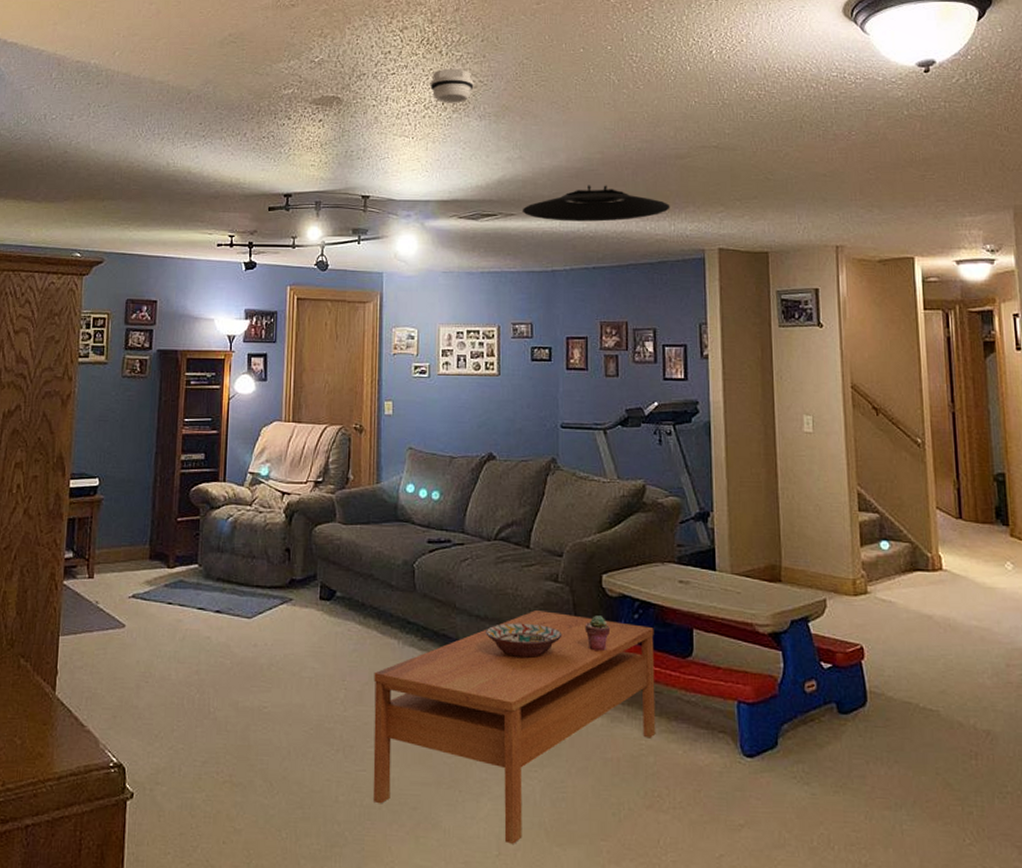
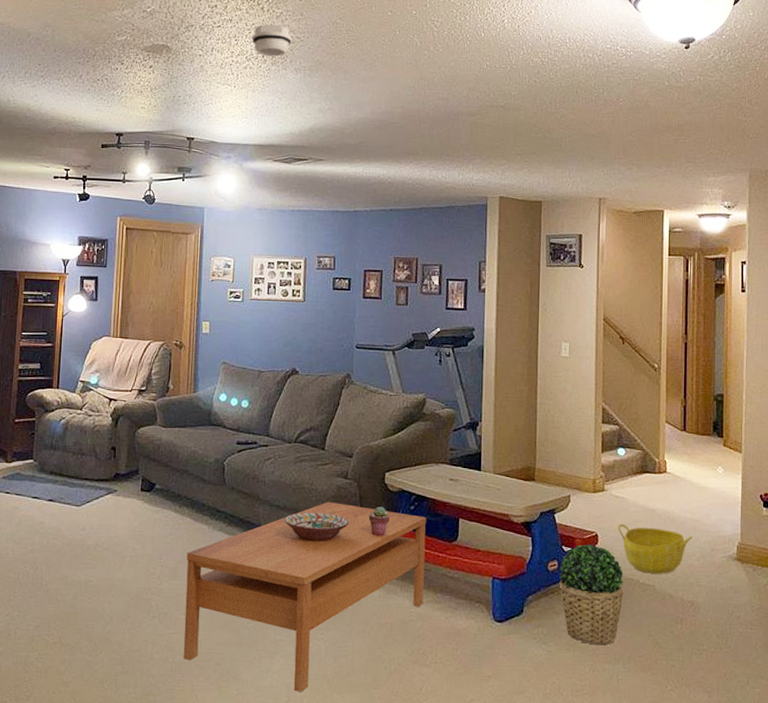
ceiling light: present [523,185,670,222] -> none [331,136,460,169]
potted plant: none [819,658,901,787] -> present [559,543,624,645]
basket: none [887,633,982,696] -> present [618,523,693,574]

